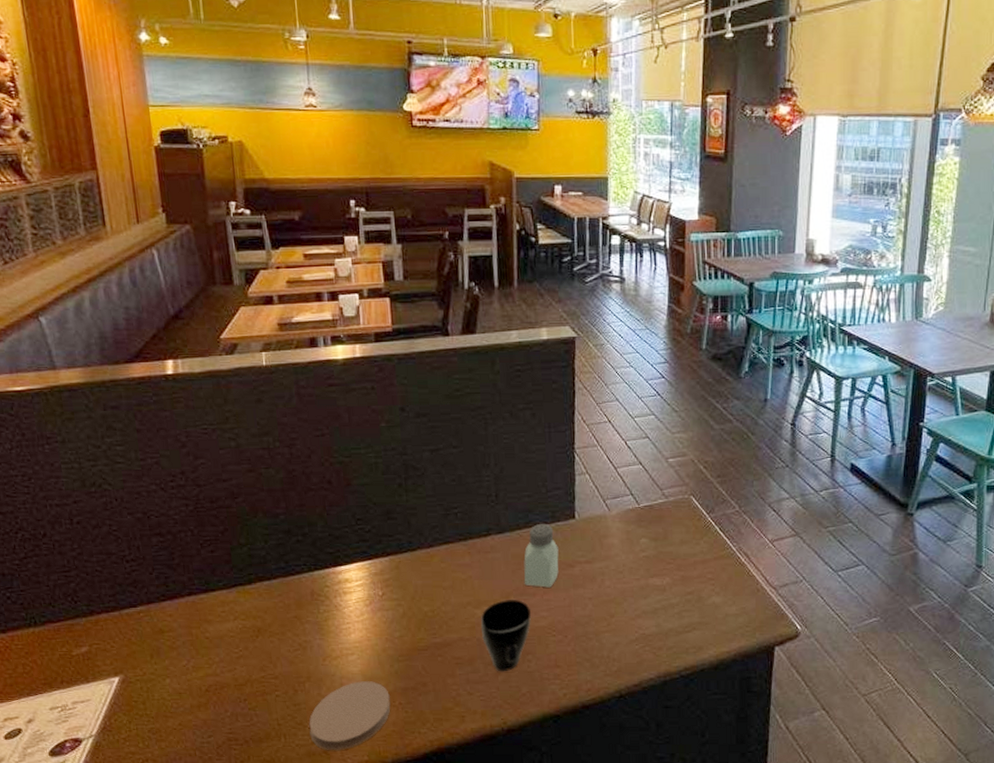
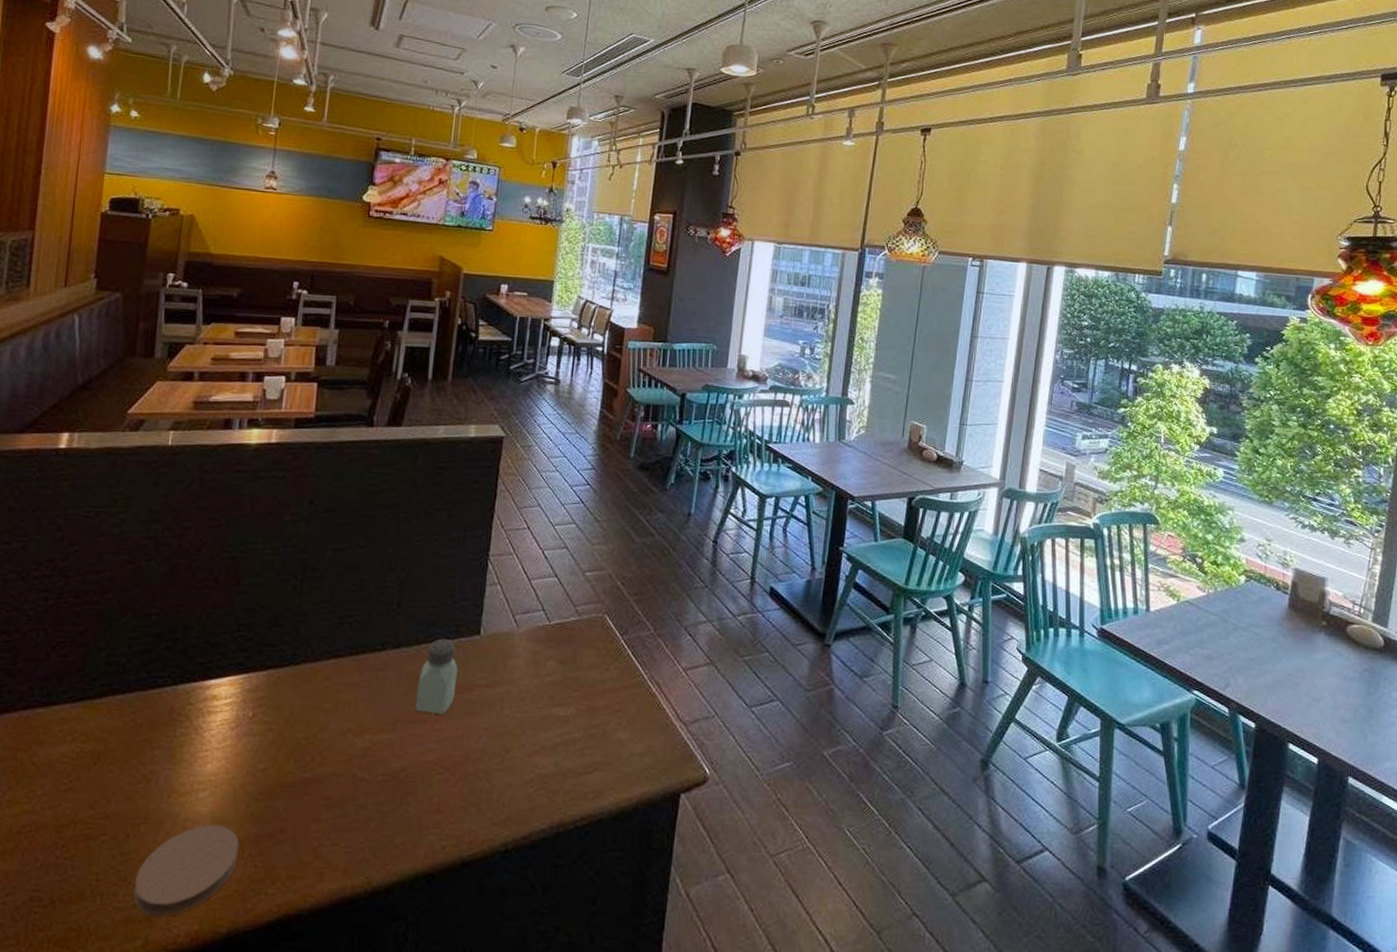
cup: present [480,600,531,672] -> none [358,728,418,817]

